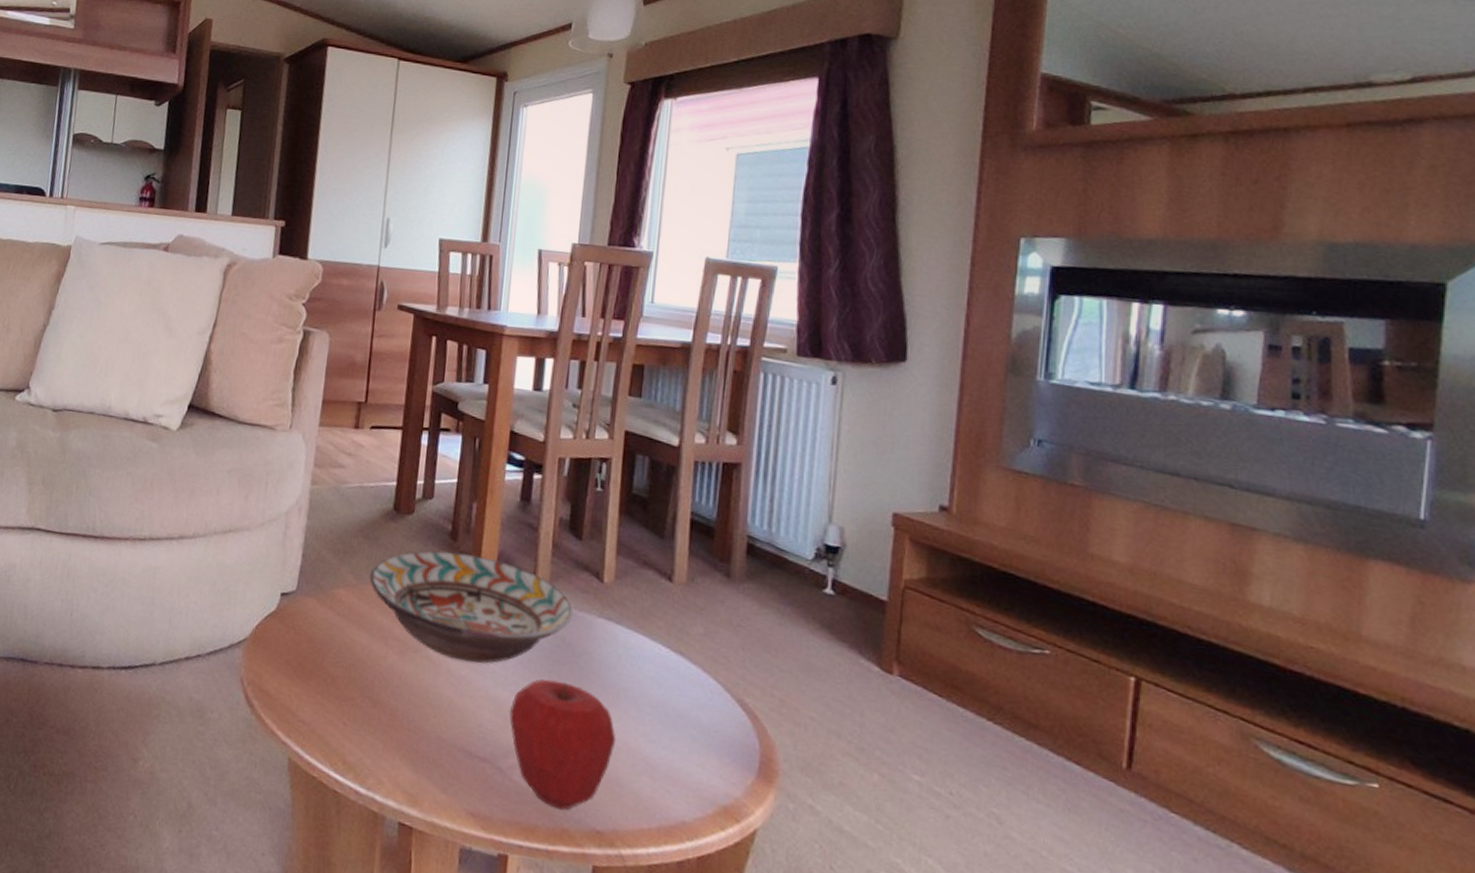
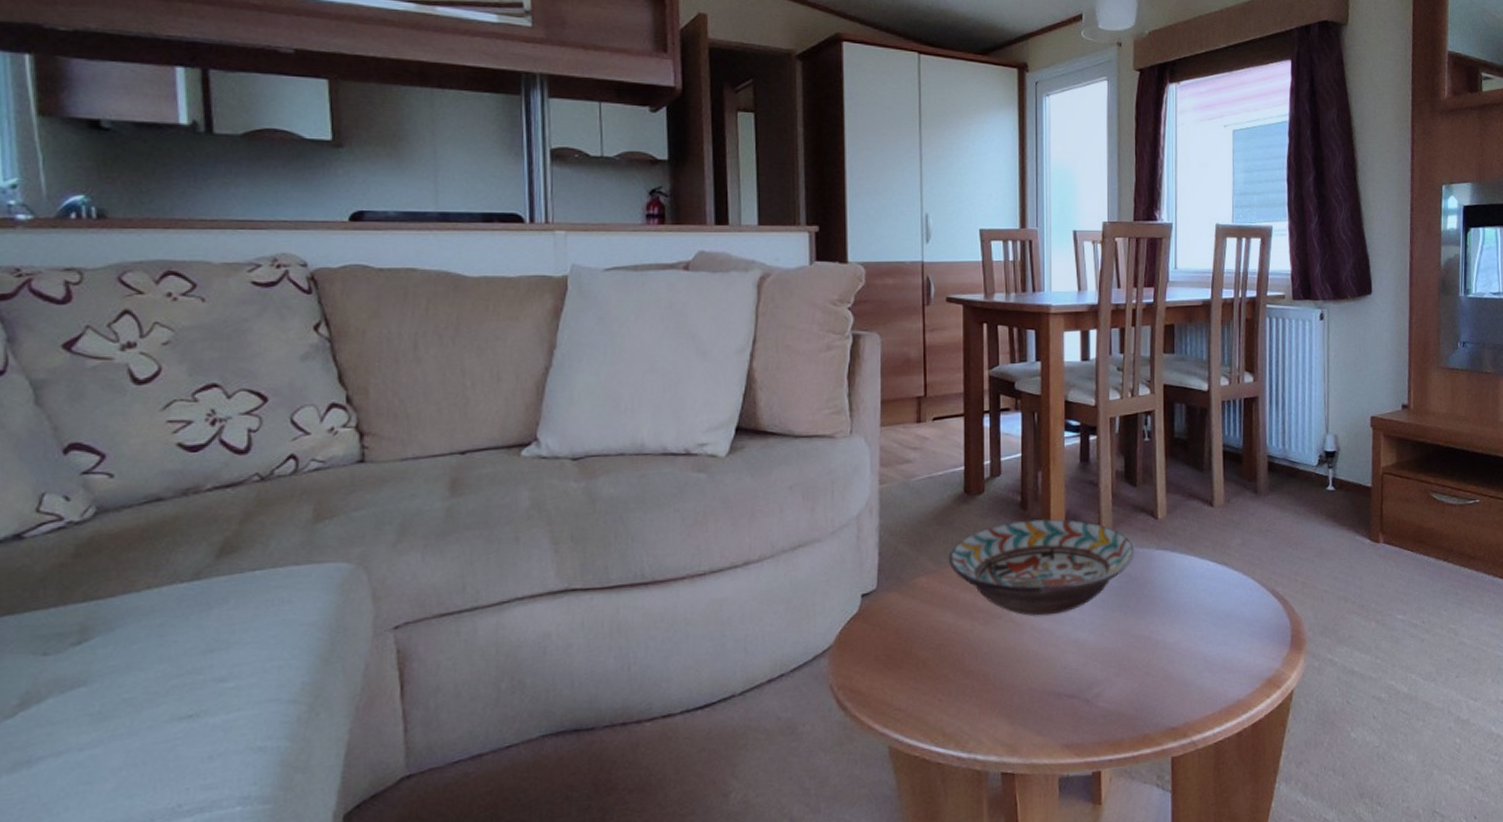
apple: present [509,679,616,810] -> none [1089,611,1181,720]

